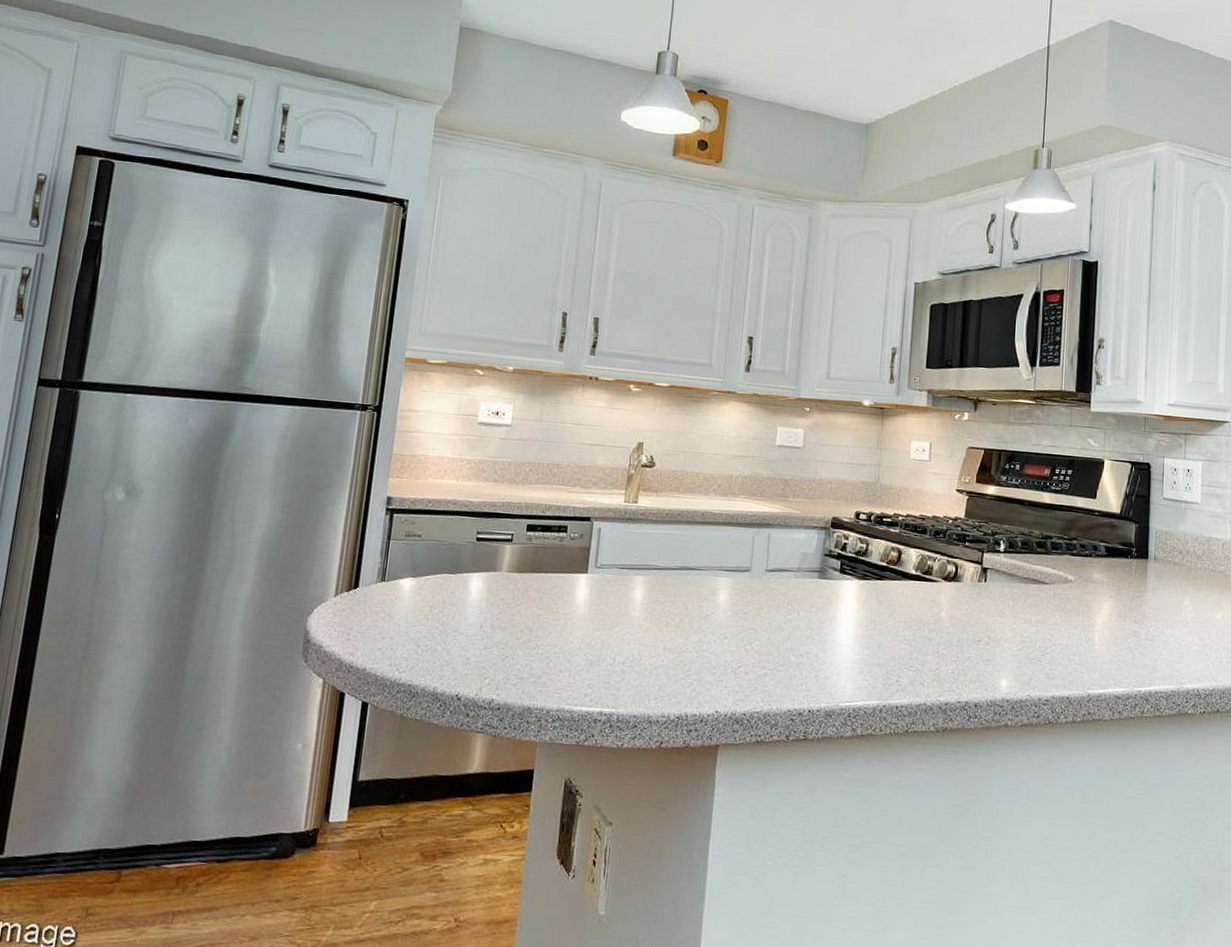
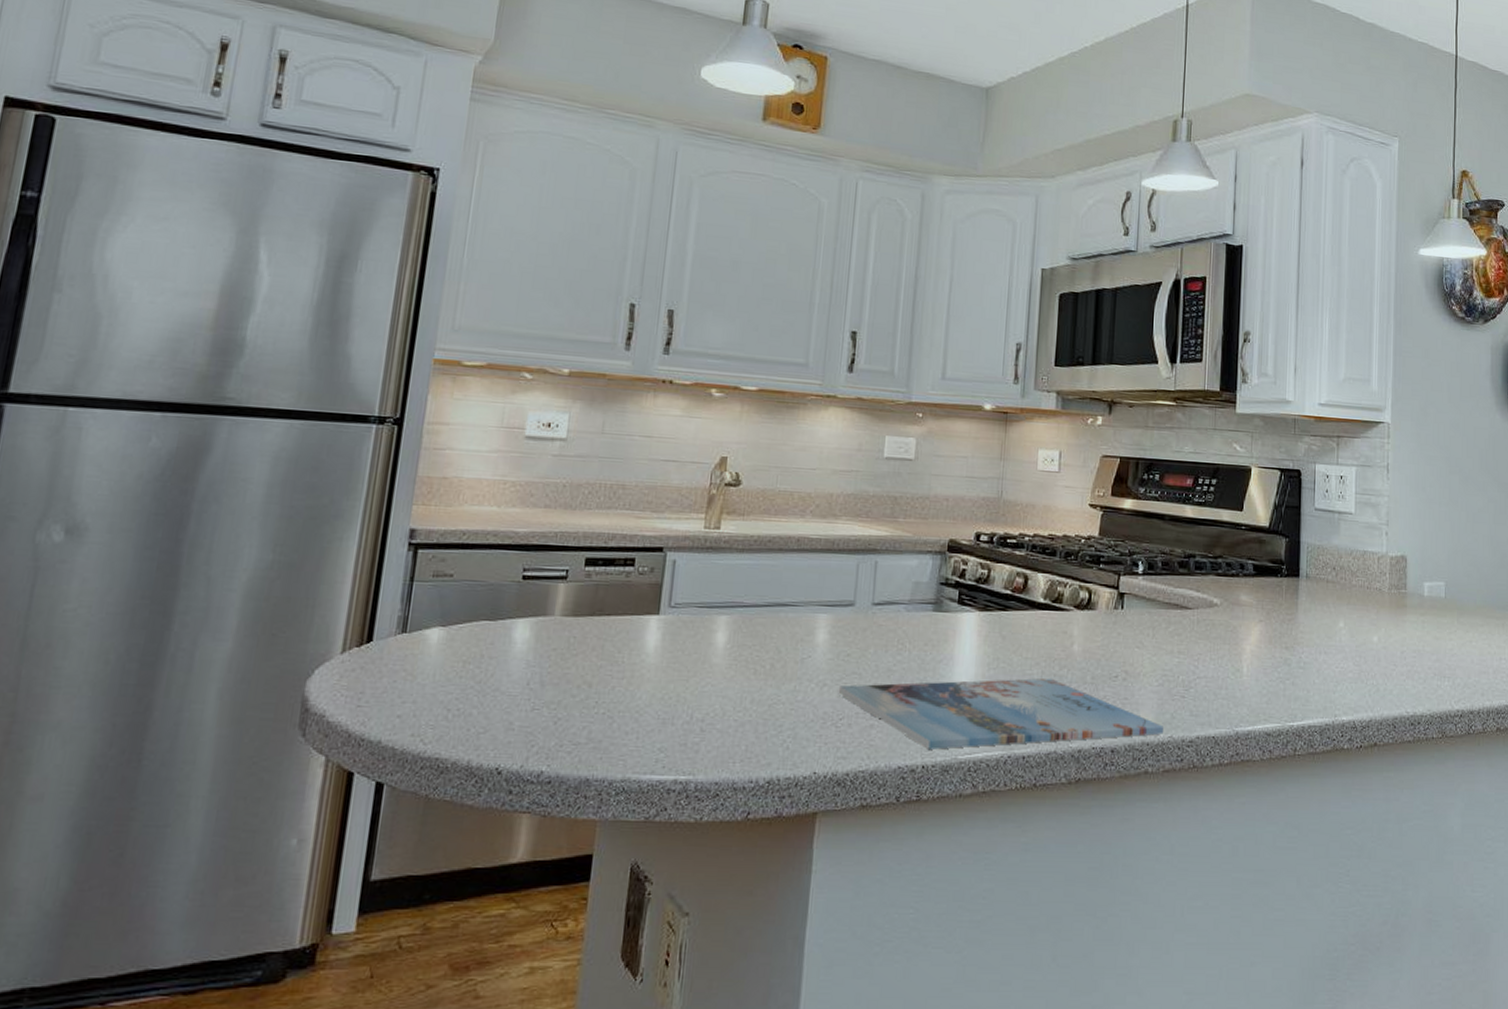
magazine: none [737,638,1022,697] -> present [838,678,1163,750]

